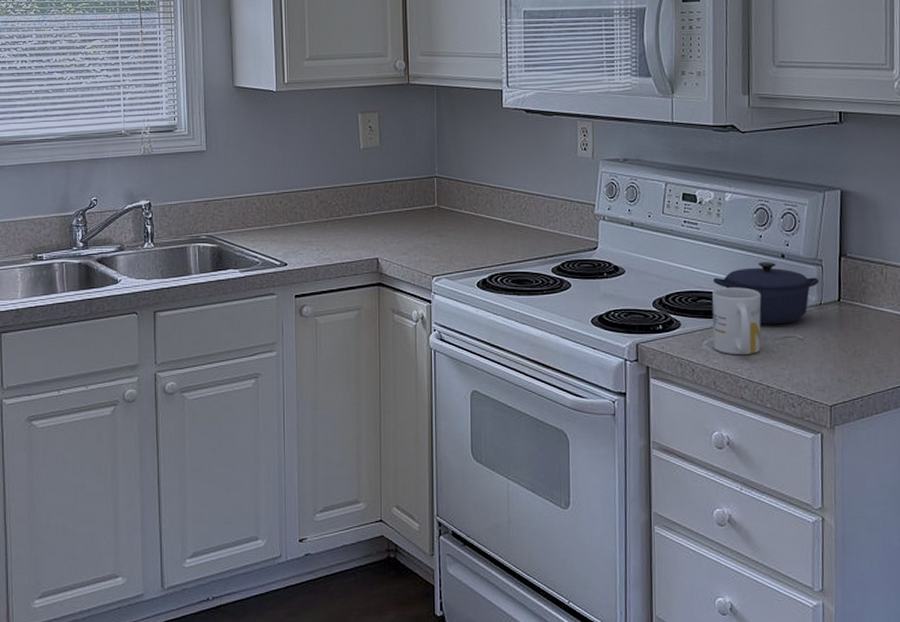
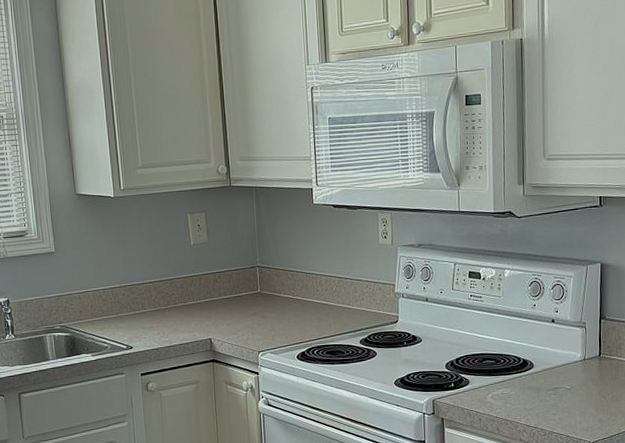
mug: present [711,287,762,355] -> none [494,348,536,405]
cooking pot: present [713,261,820,325] -> none [496,325,584,379]

